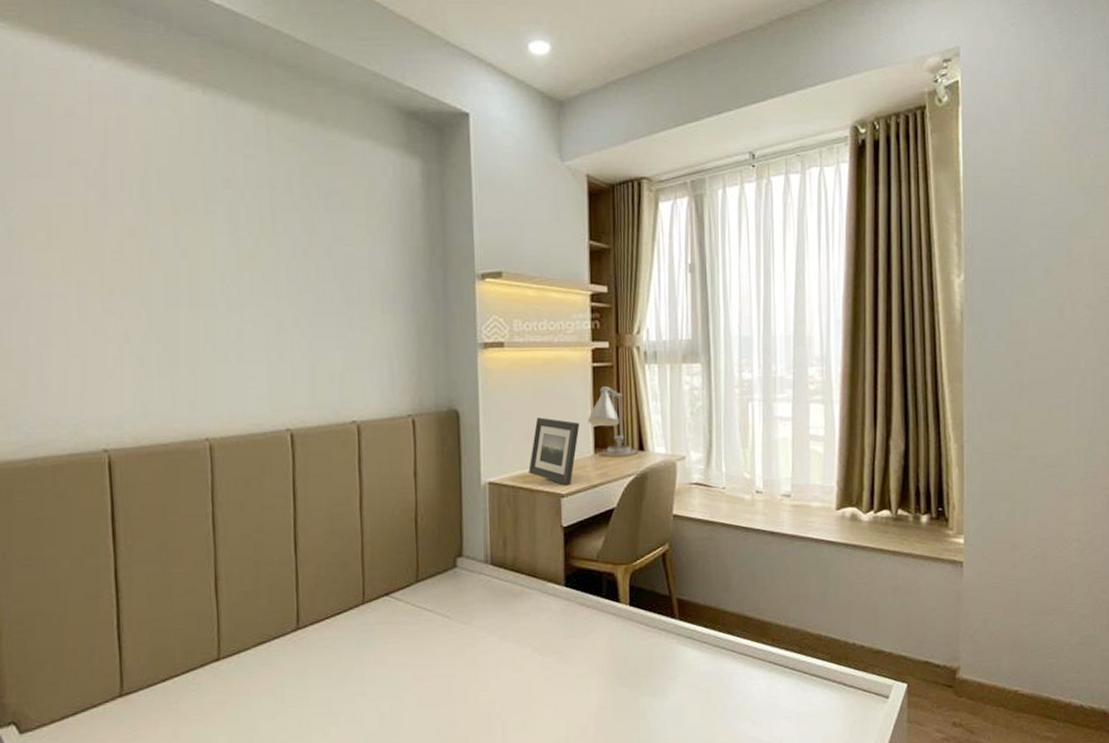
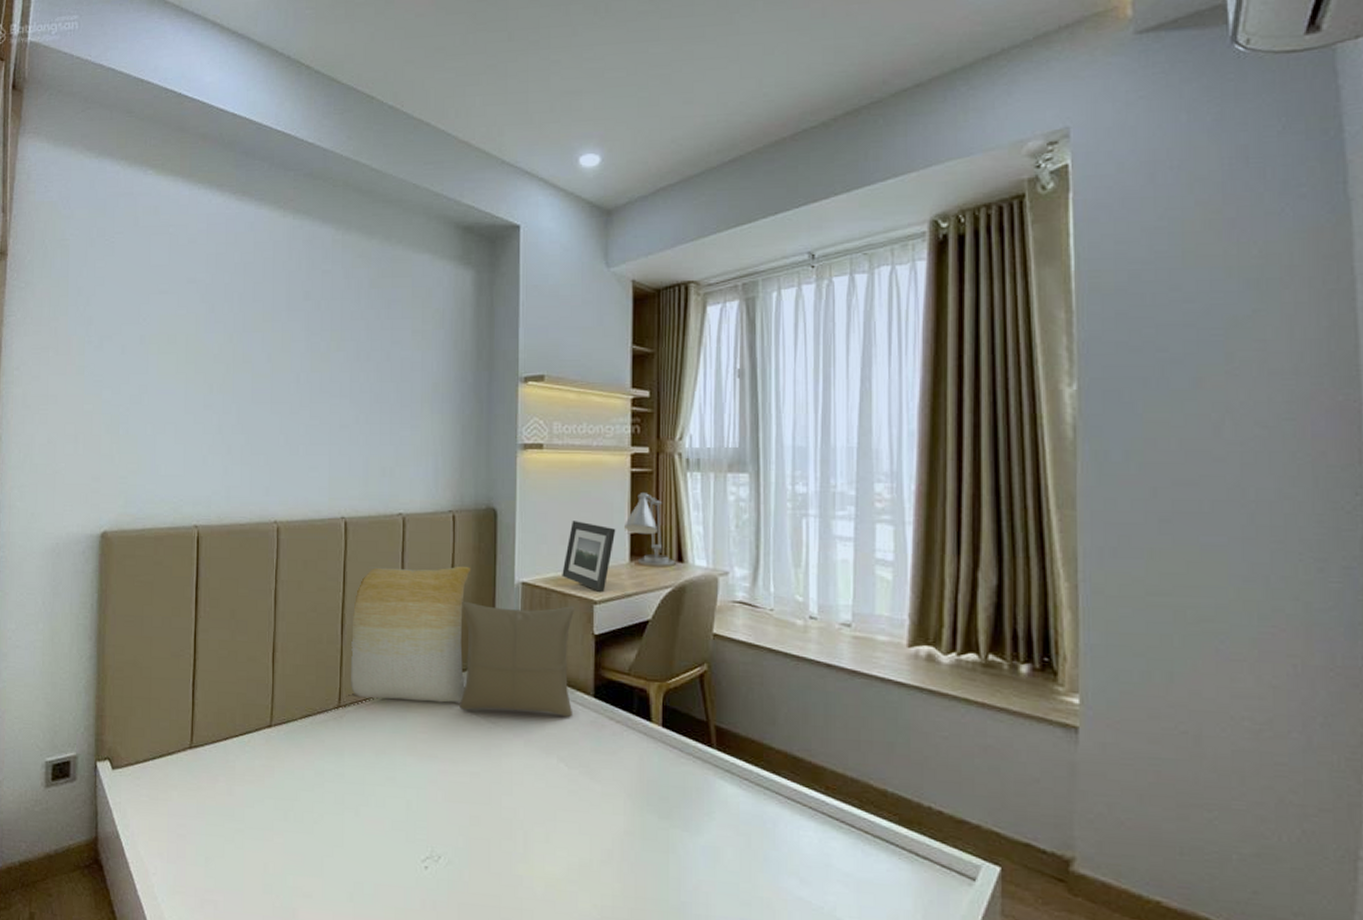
pillow: none [305,470,435,618] -> present [346,565,471,703]
pillow: none [427,501,544,615] -> present [460,601,574,717]

